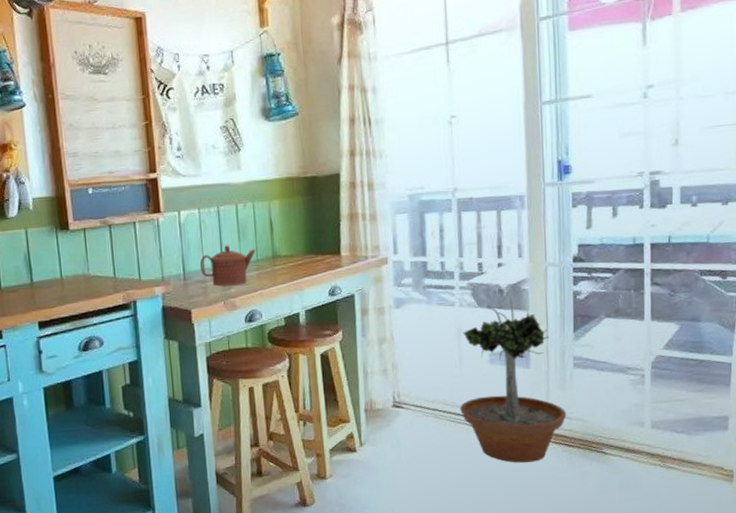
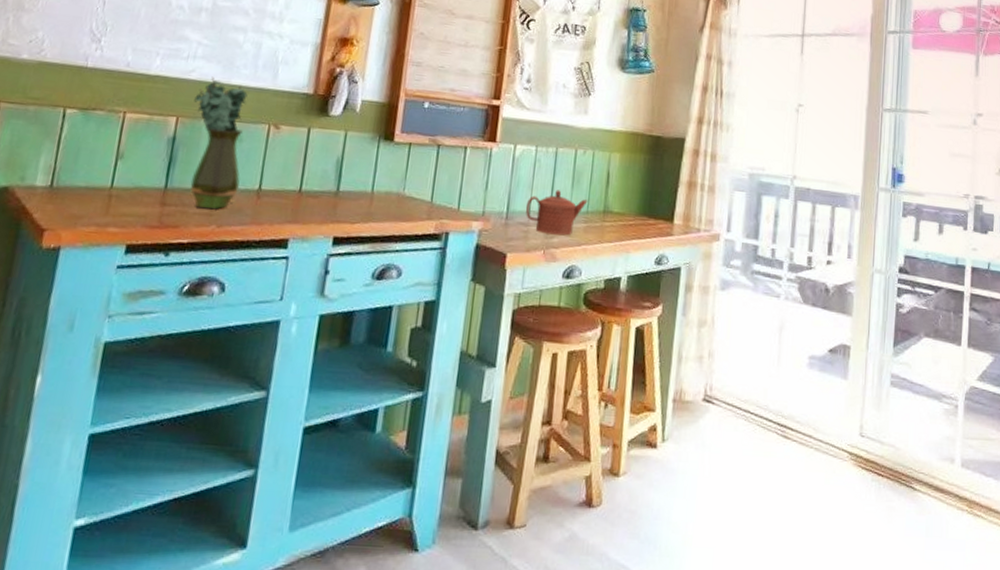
potted tree: present [460,295,567,463] -> none [772,296,880,488]

